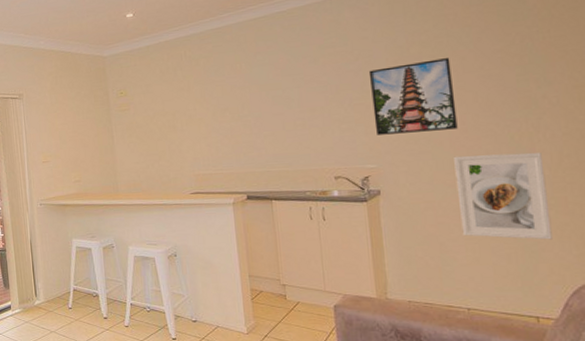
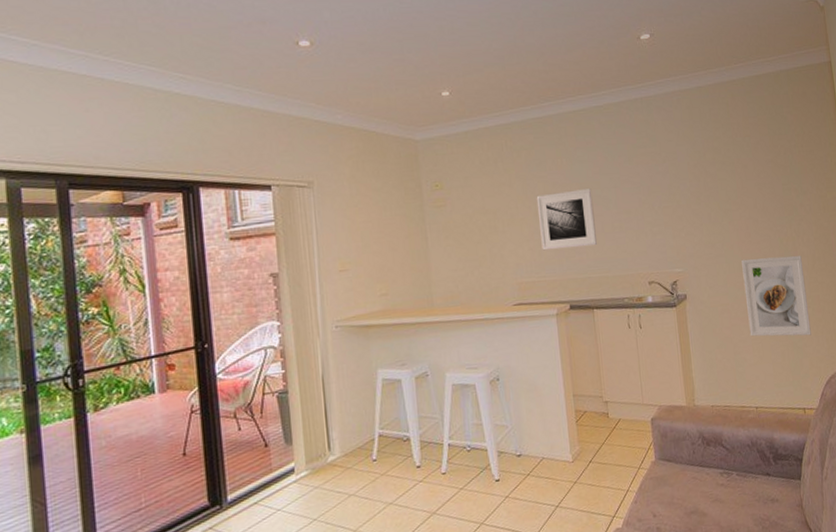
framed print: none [214,90,277,147] -> present [536,189,597,251]
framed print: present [368,58,458,135] -> none [674,165,743,239]

